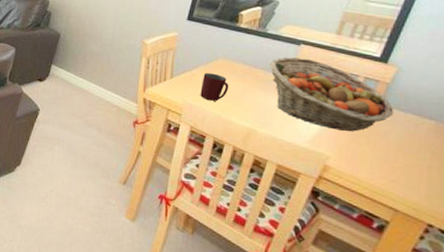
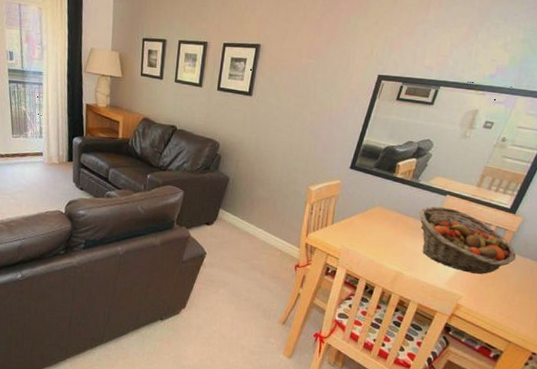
mug: present [200,73,229,101] -> none [357,220,383,246]

